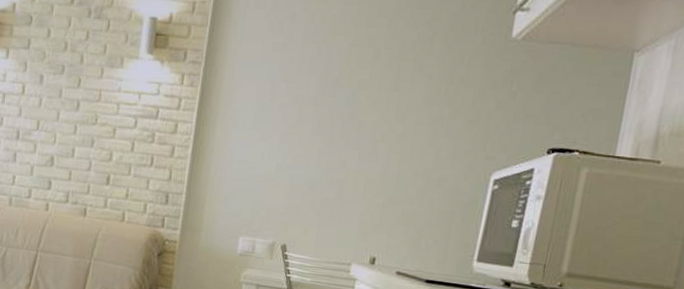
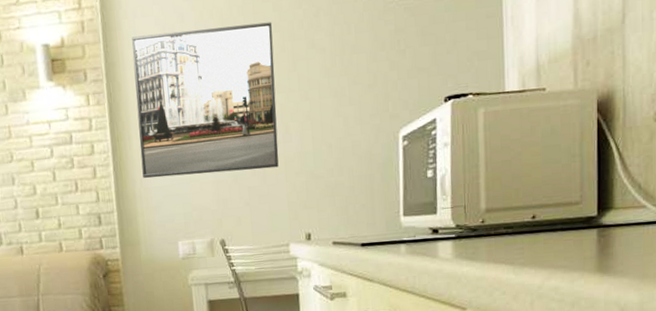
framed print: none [219,26,384,185] -> present [132,22,279,178]

